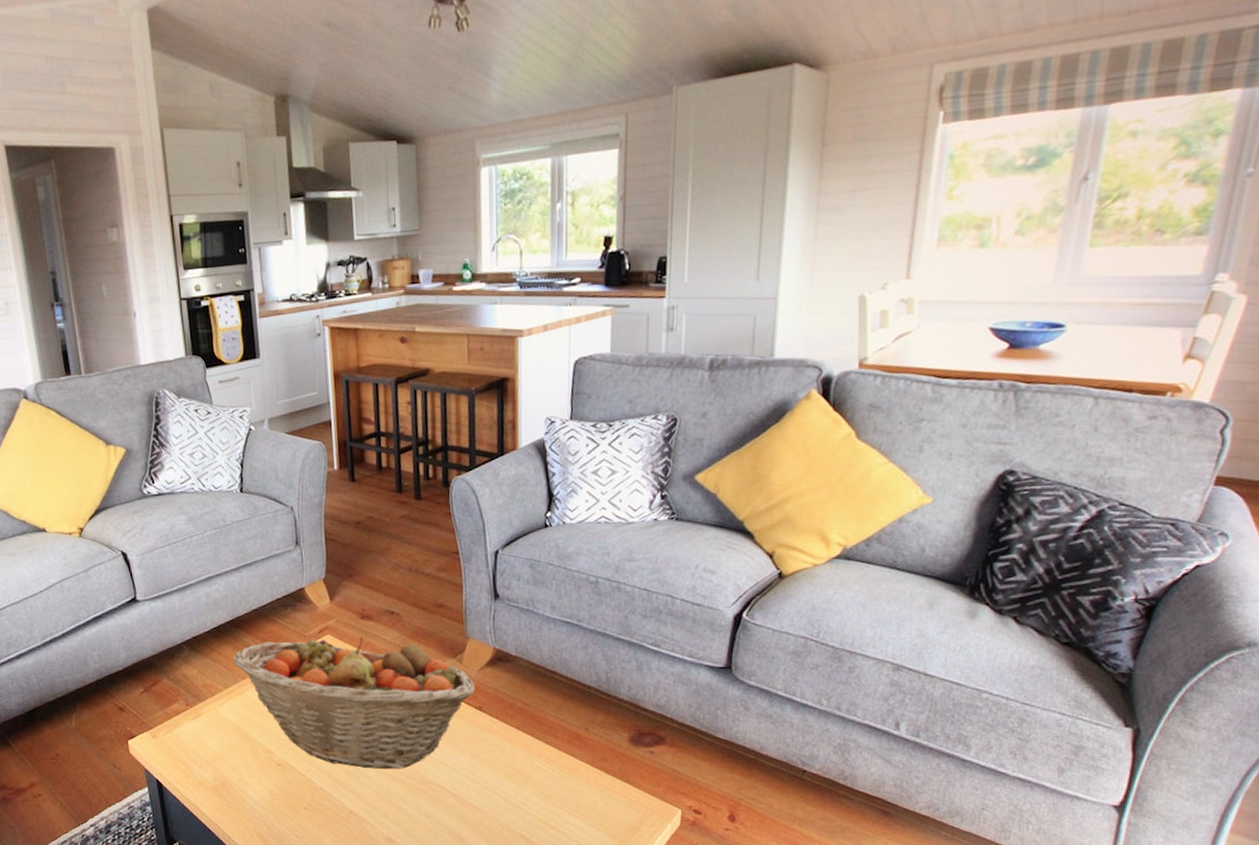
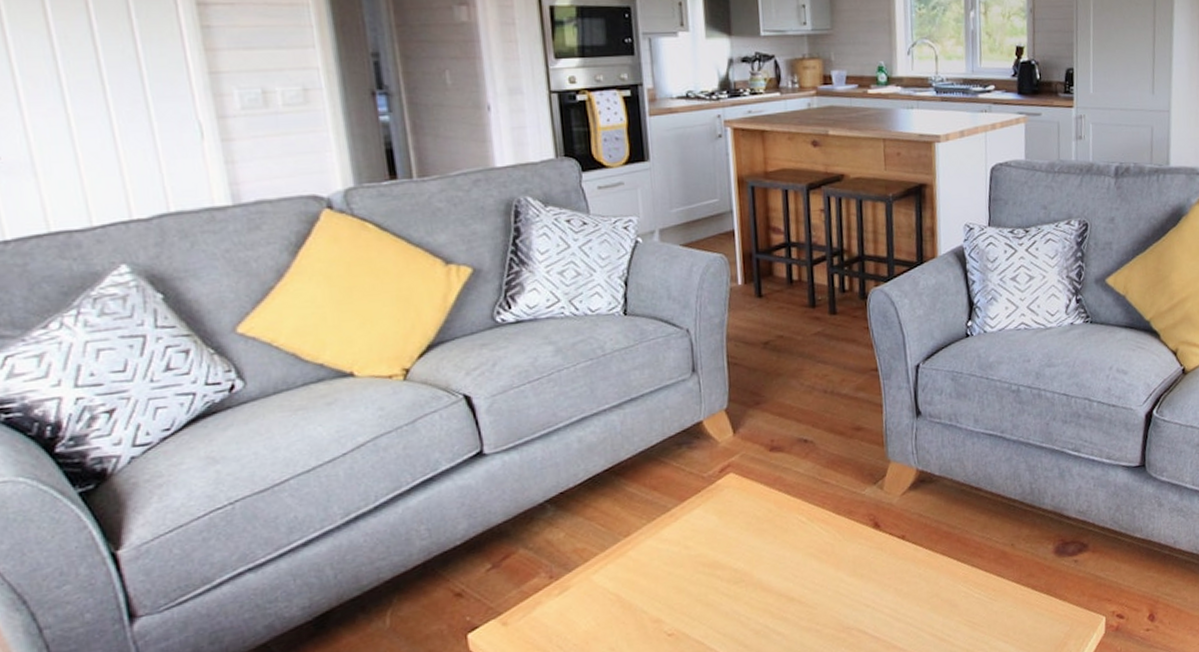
fruit basket: present [234,636,476,770] -> none [613,471,898,624]

